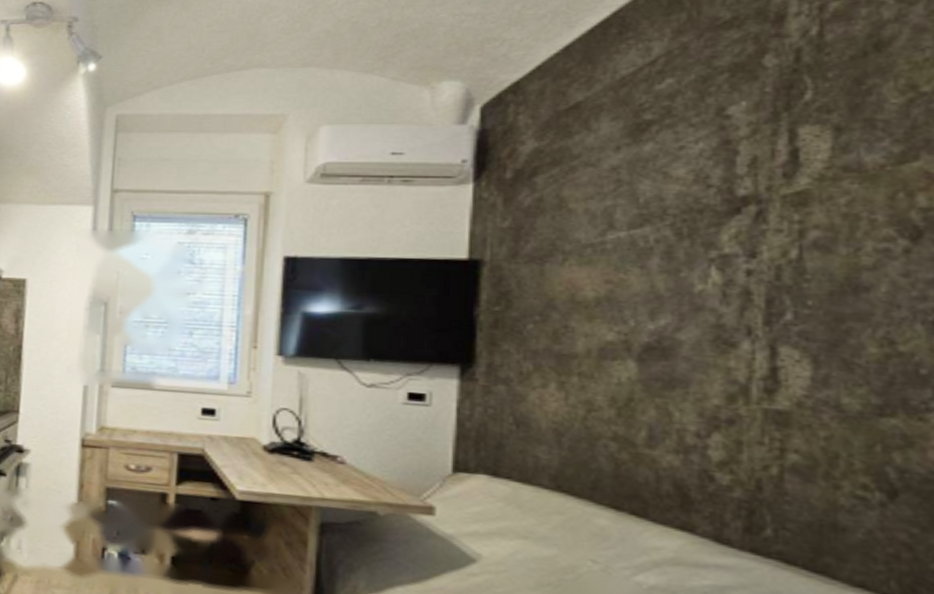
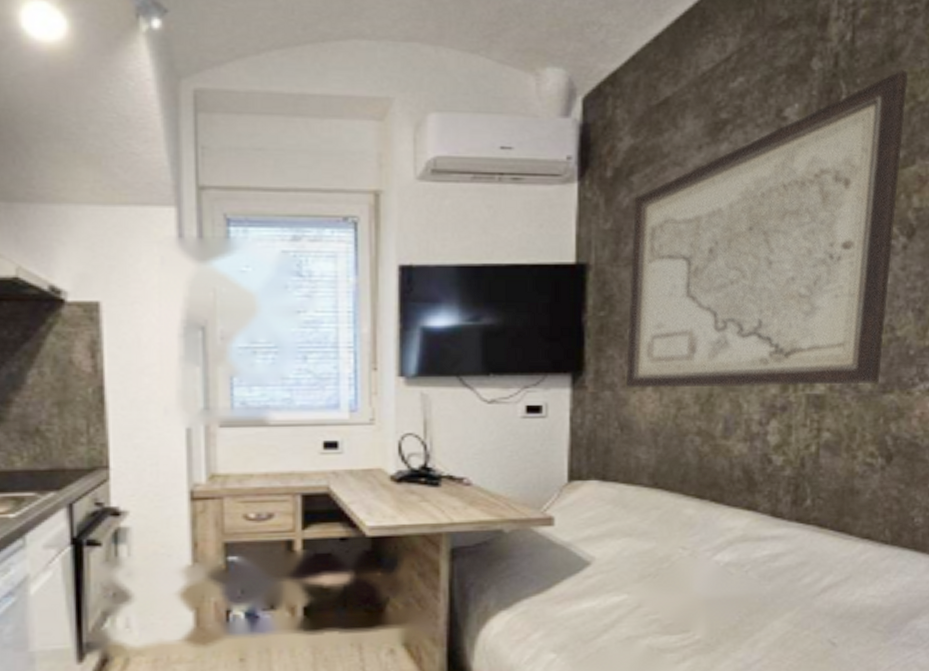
wall art: none [523,61,904,406] -> present [625,70,908,389]

